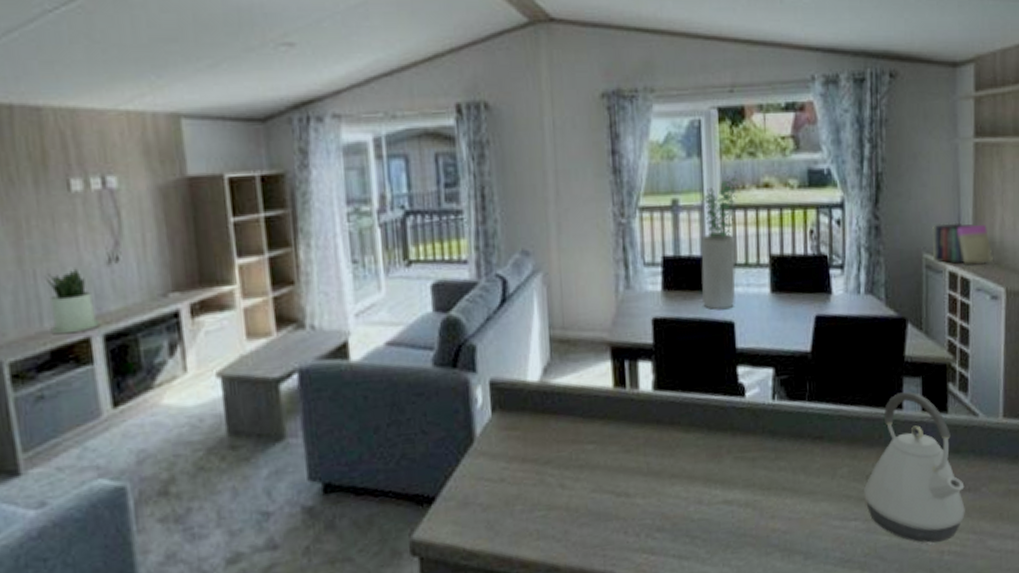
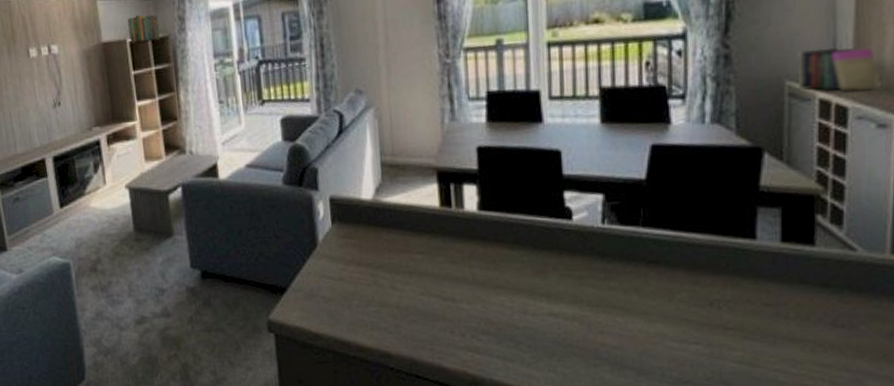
planter: present [44,268,101,335] -> none [16,110,51,157]
books: none [227,142,274,180] -> present [128,14,161,44]
vase: present [701,170,739,310] -> none [526,9,566,140]
kettle: present [864,391,965,543] -> none [707,222,836,376]

